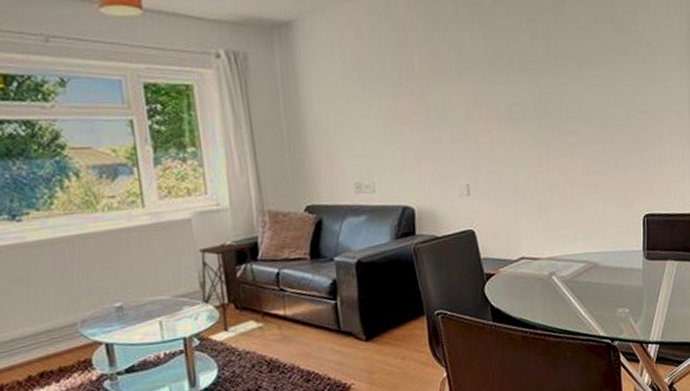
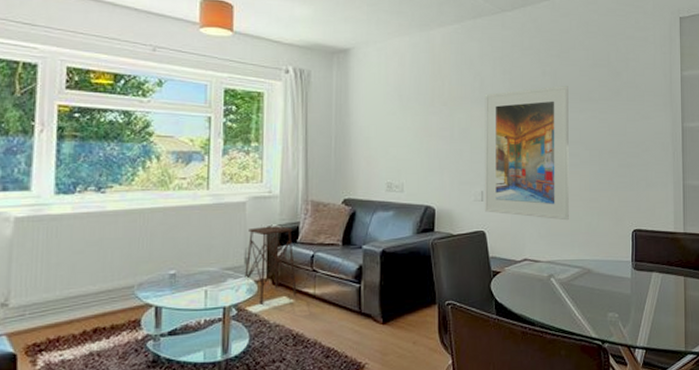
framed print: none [463,49,570,211] -> present [484,86,569,221]

